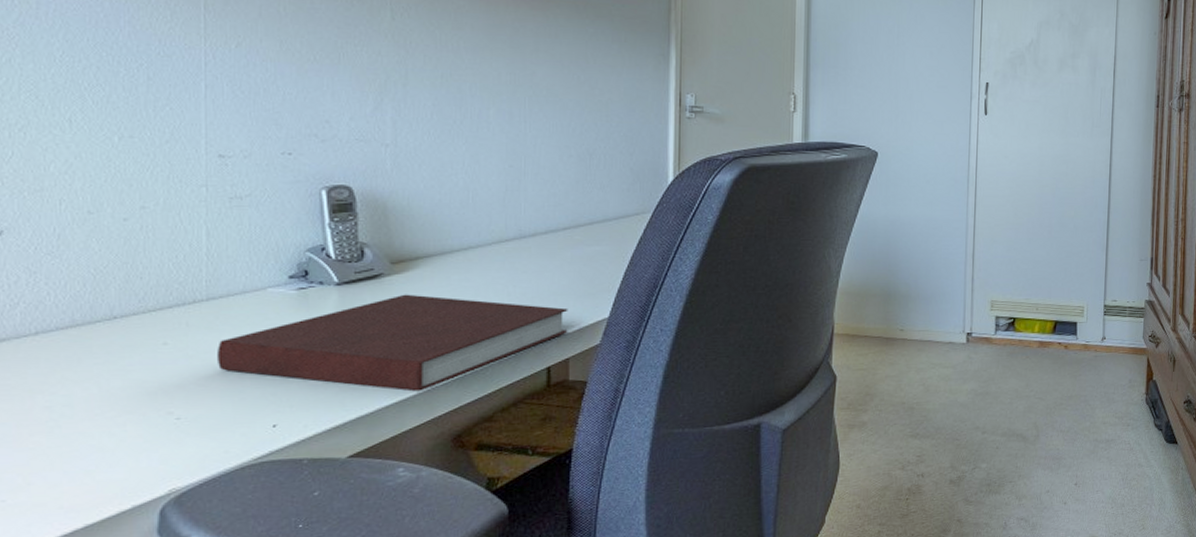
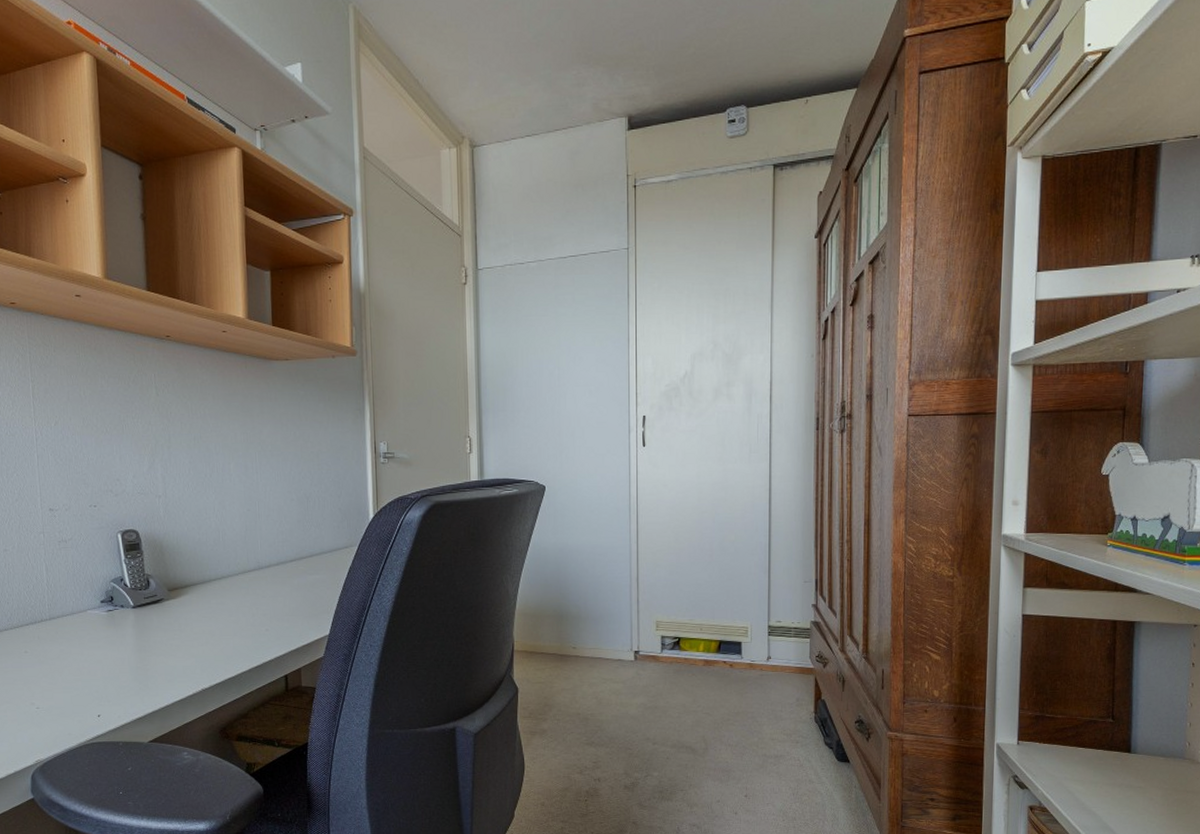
notebook: present [218,294,568,392] -> none [59,615,299,692]

